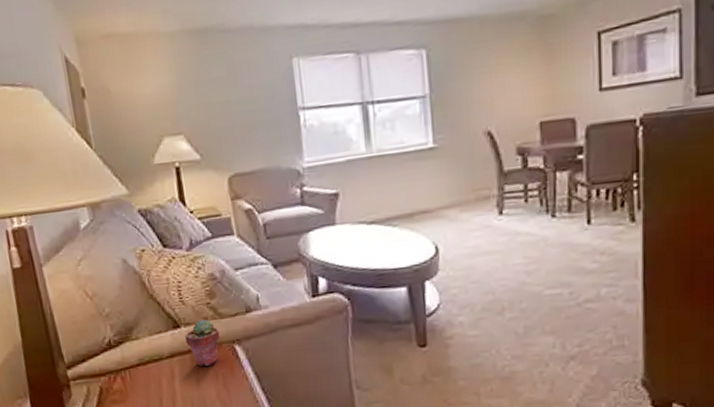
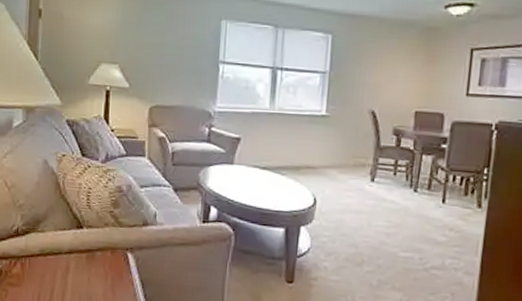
potted succulent: present [185,319,220,367] -> none [85,225,117,267]

